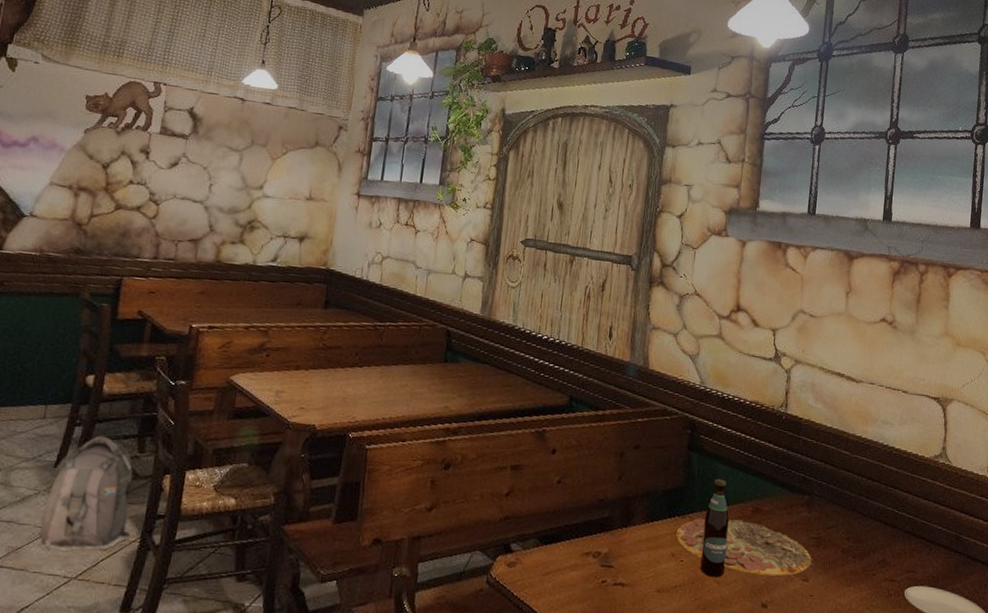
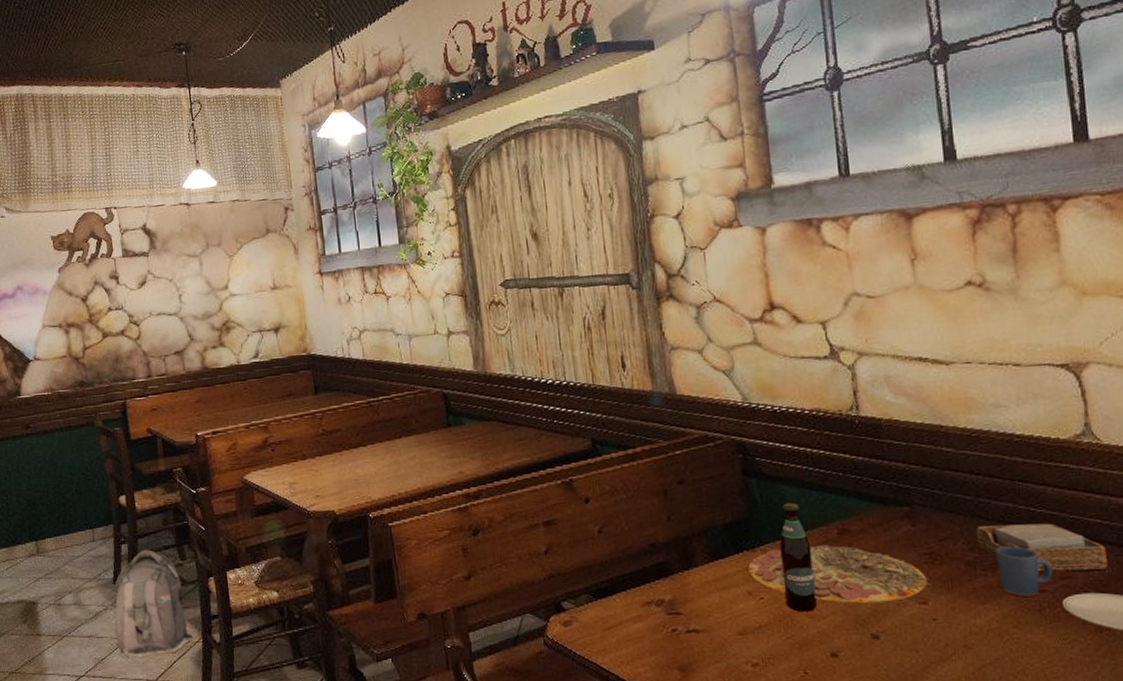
napkin holder: none [853,520,941,569] -> present [975,523,1108,572]
mug: none [864,539,902,584] -> present [995,546,1053,597]

